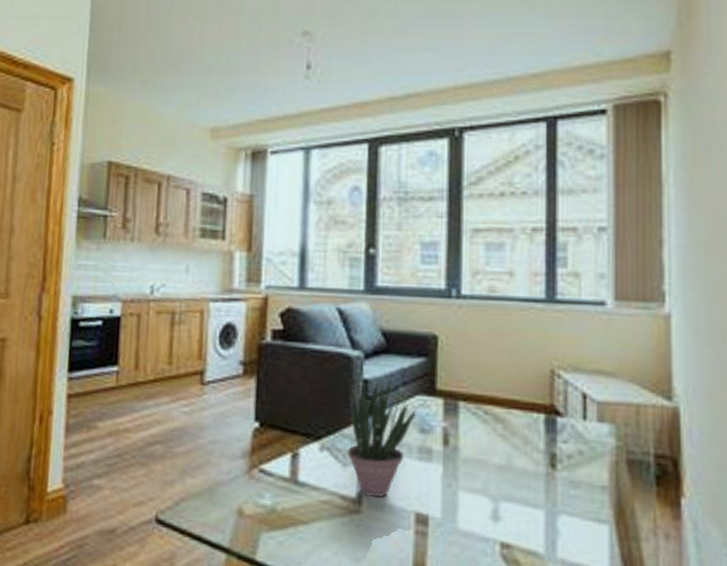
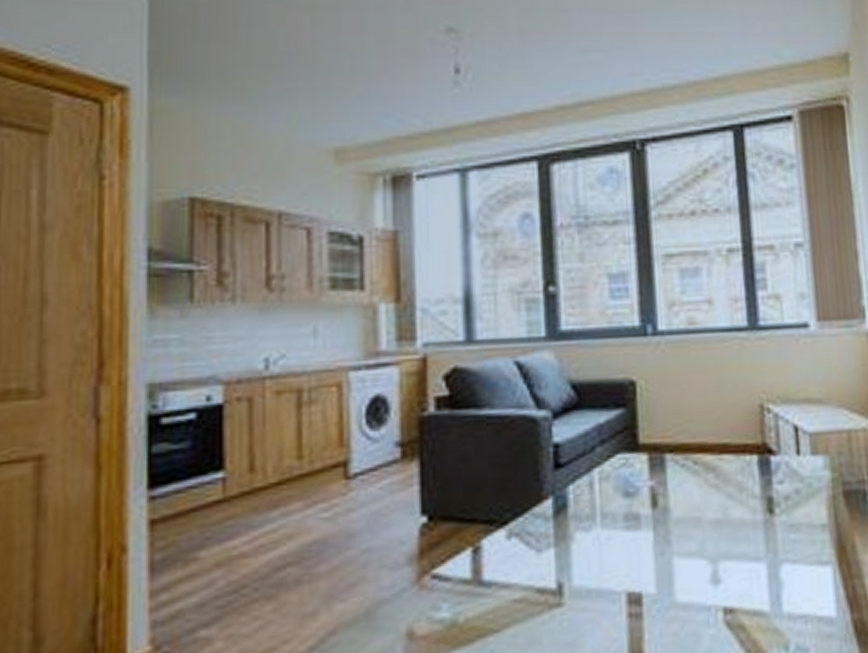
potted plant: present [348,378,416,498] -> none [540,438,619,584]

